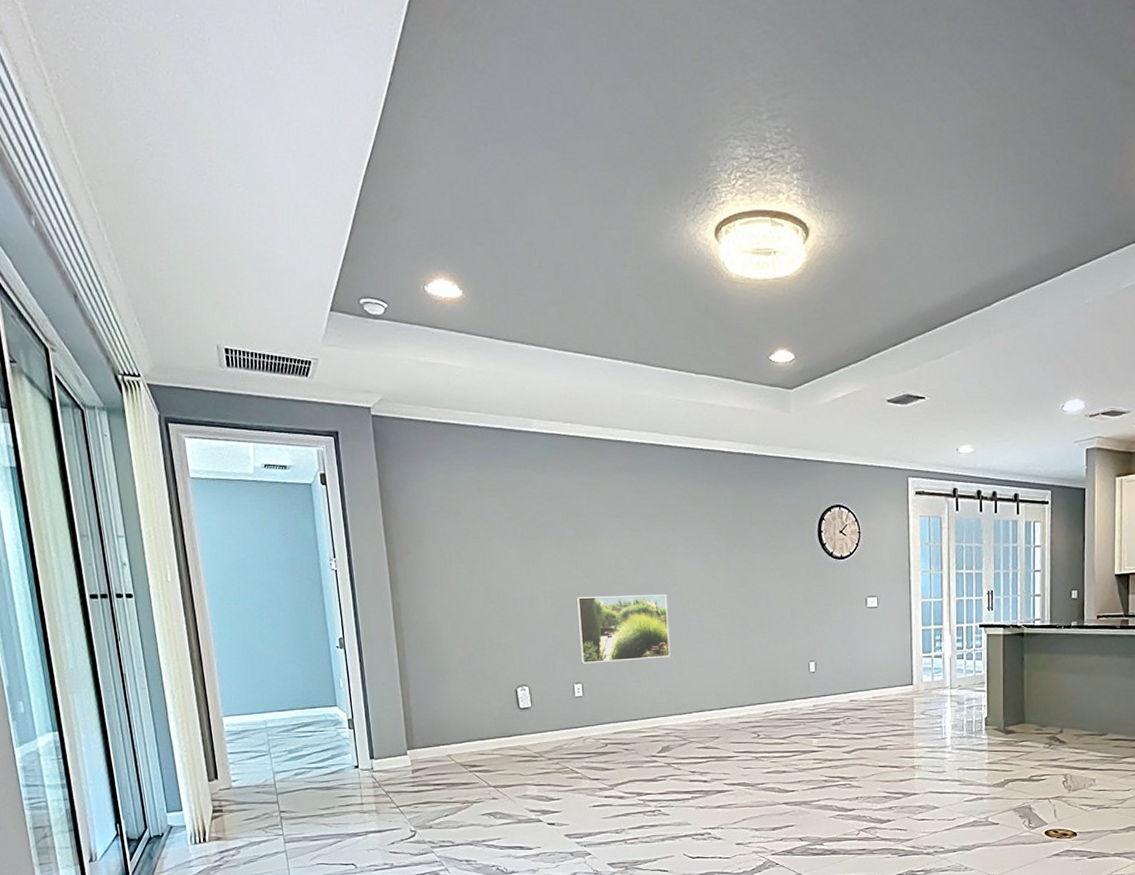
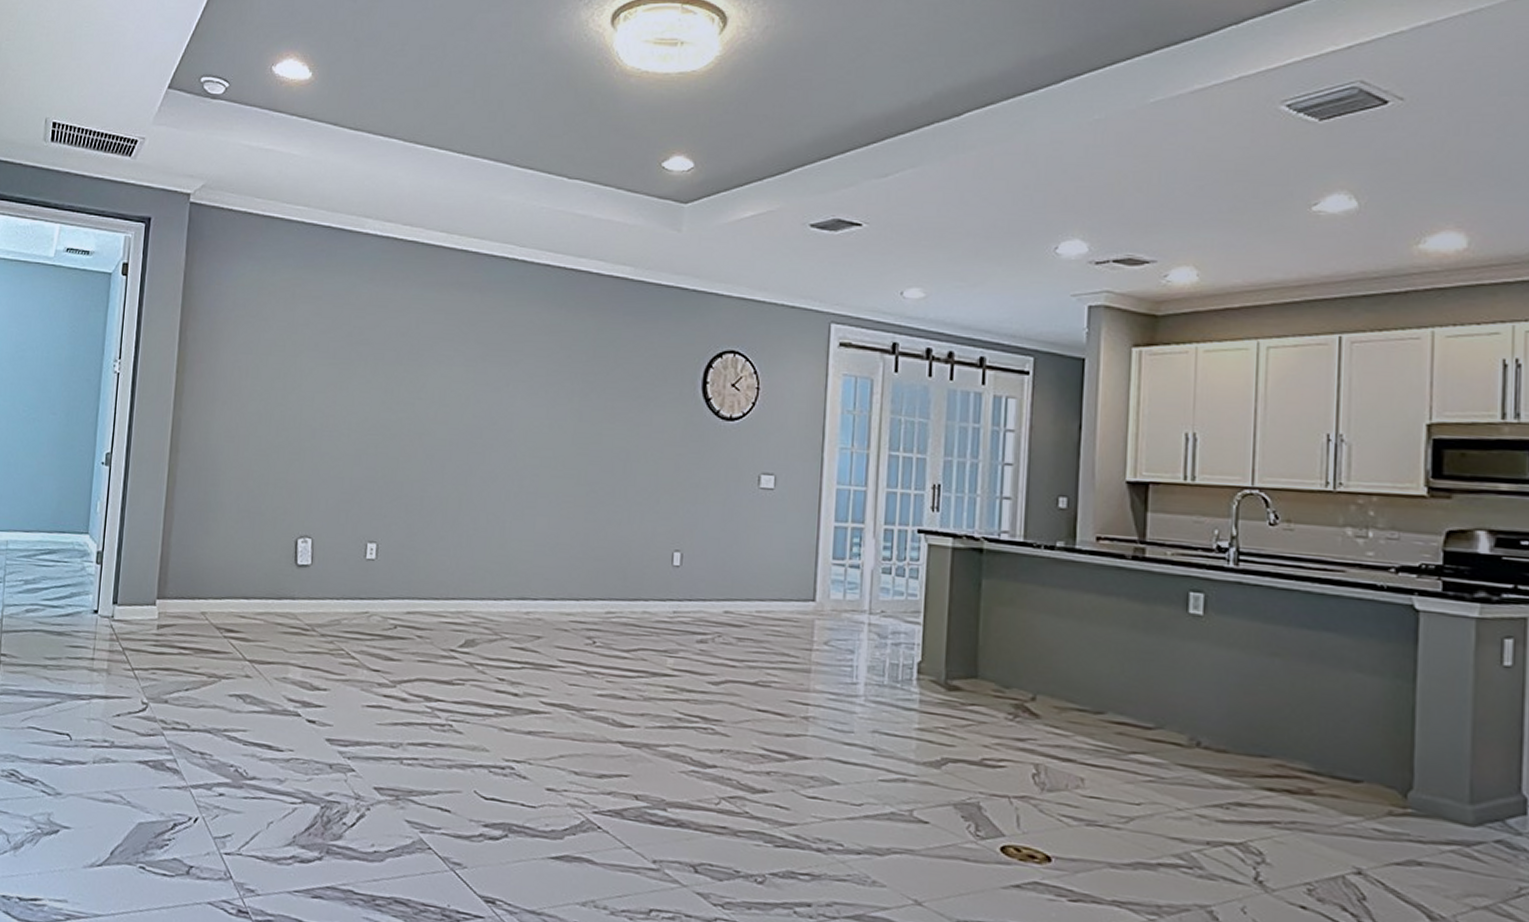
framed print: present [576,594,671,664] -> none [380,433,498,523]

